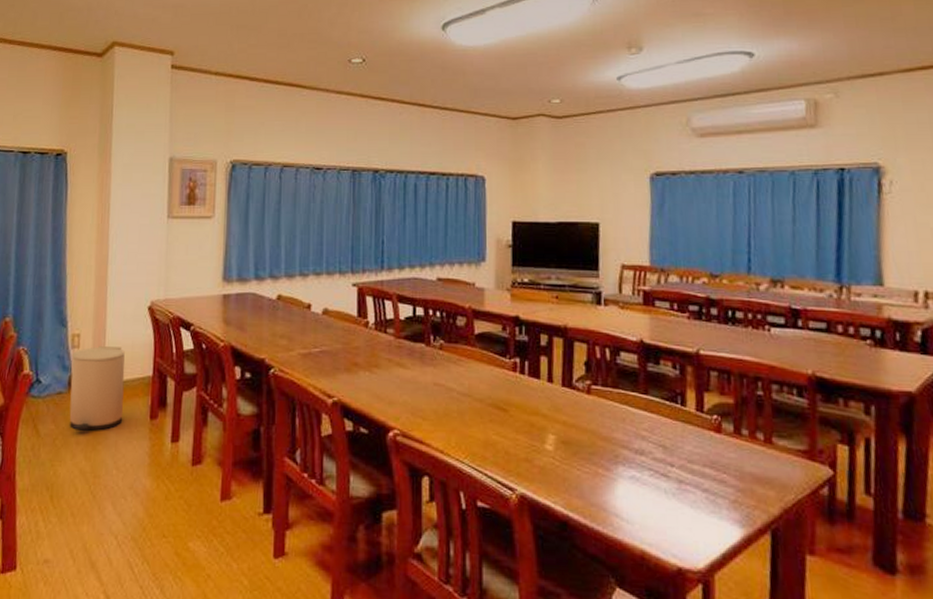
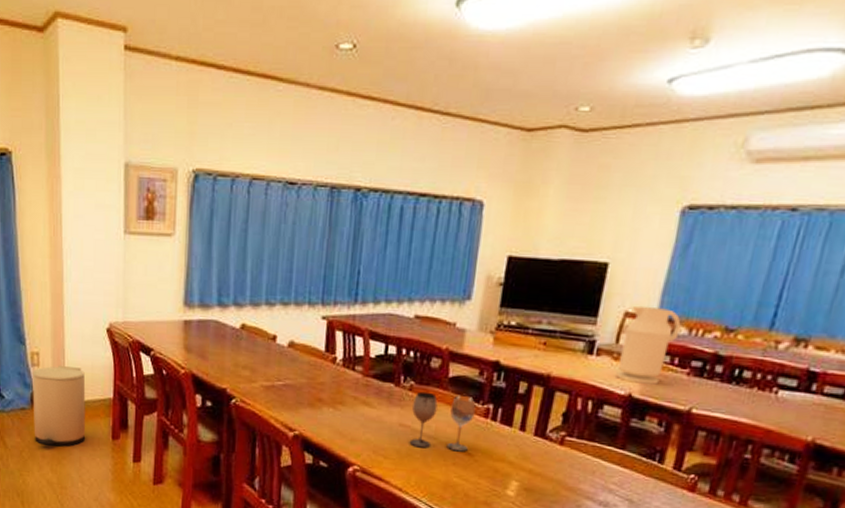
wineglass: none [445,349,504,408] -> present [409,391,476,452]
water jug: none [625,258,672,329] -> present [616,305,681,385]

